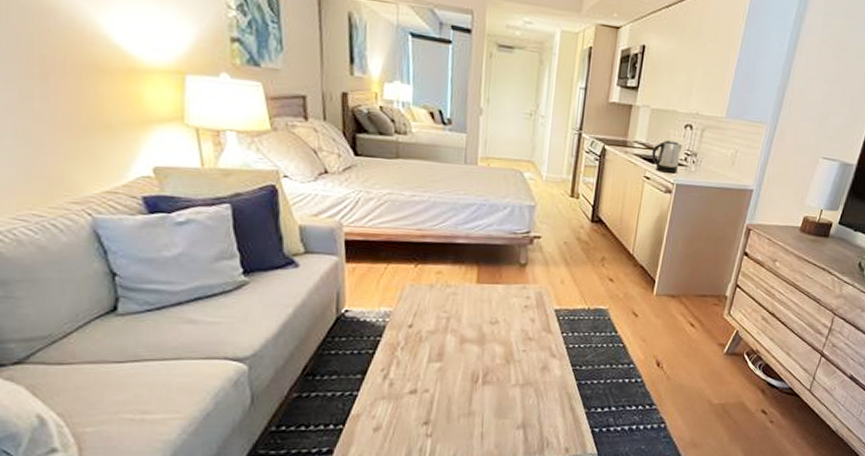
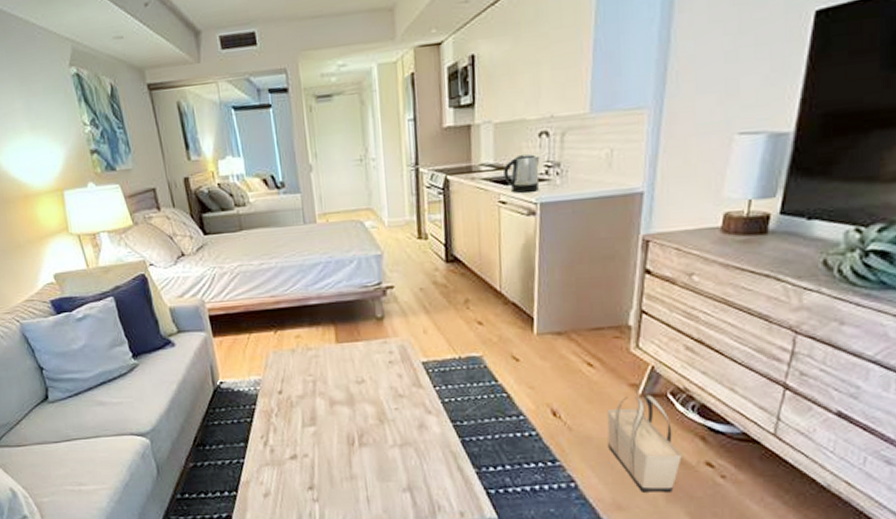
shopping bag: none [695,353,746,433] -> present [607,395,682,492]

